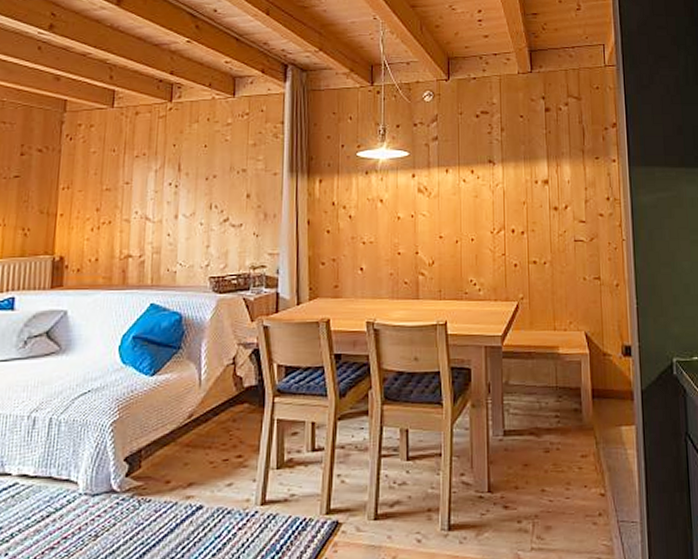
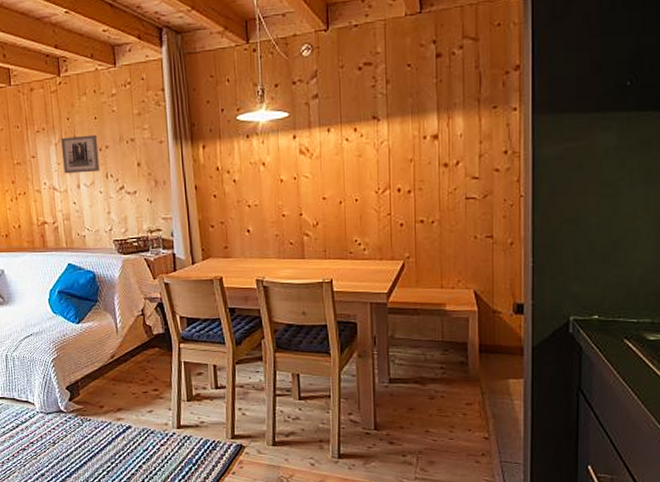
wall art: none [161,163,205,203] -> present [60,134,100,174]

